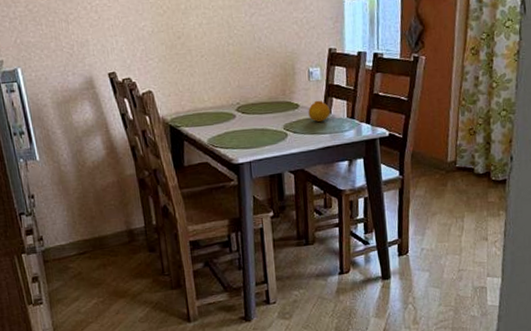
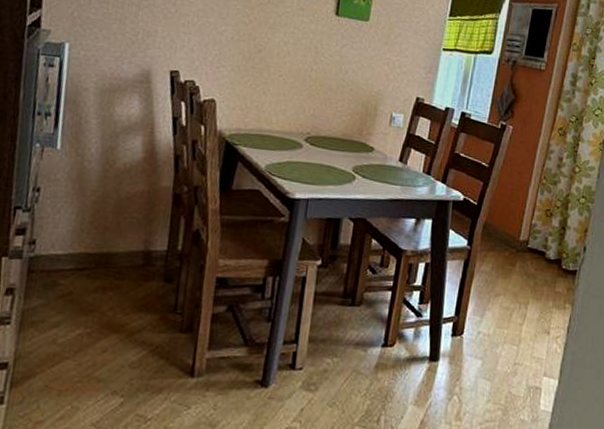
fruit: present [308,100,331,122] -> none [382,147,406,171]

